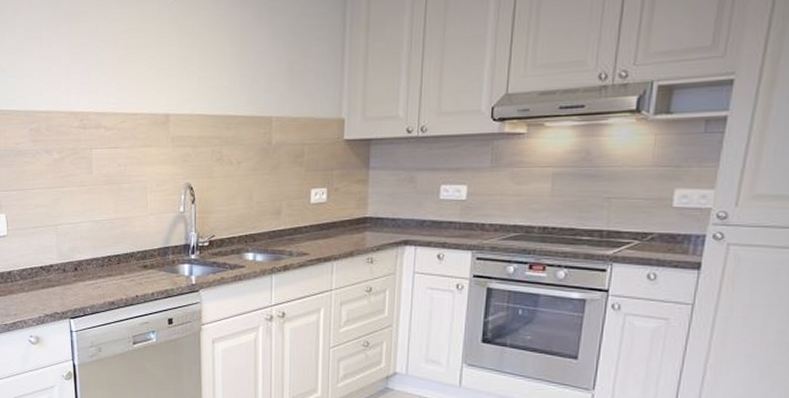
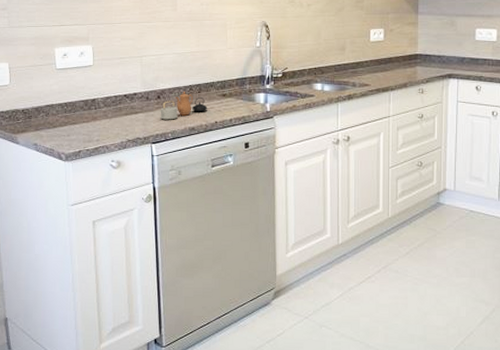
teapot: none [78,263,128,294] -> present [160,92,208,120]

